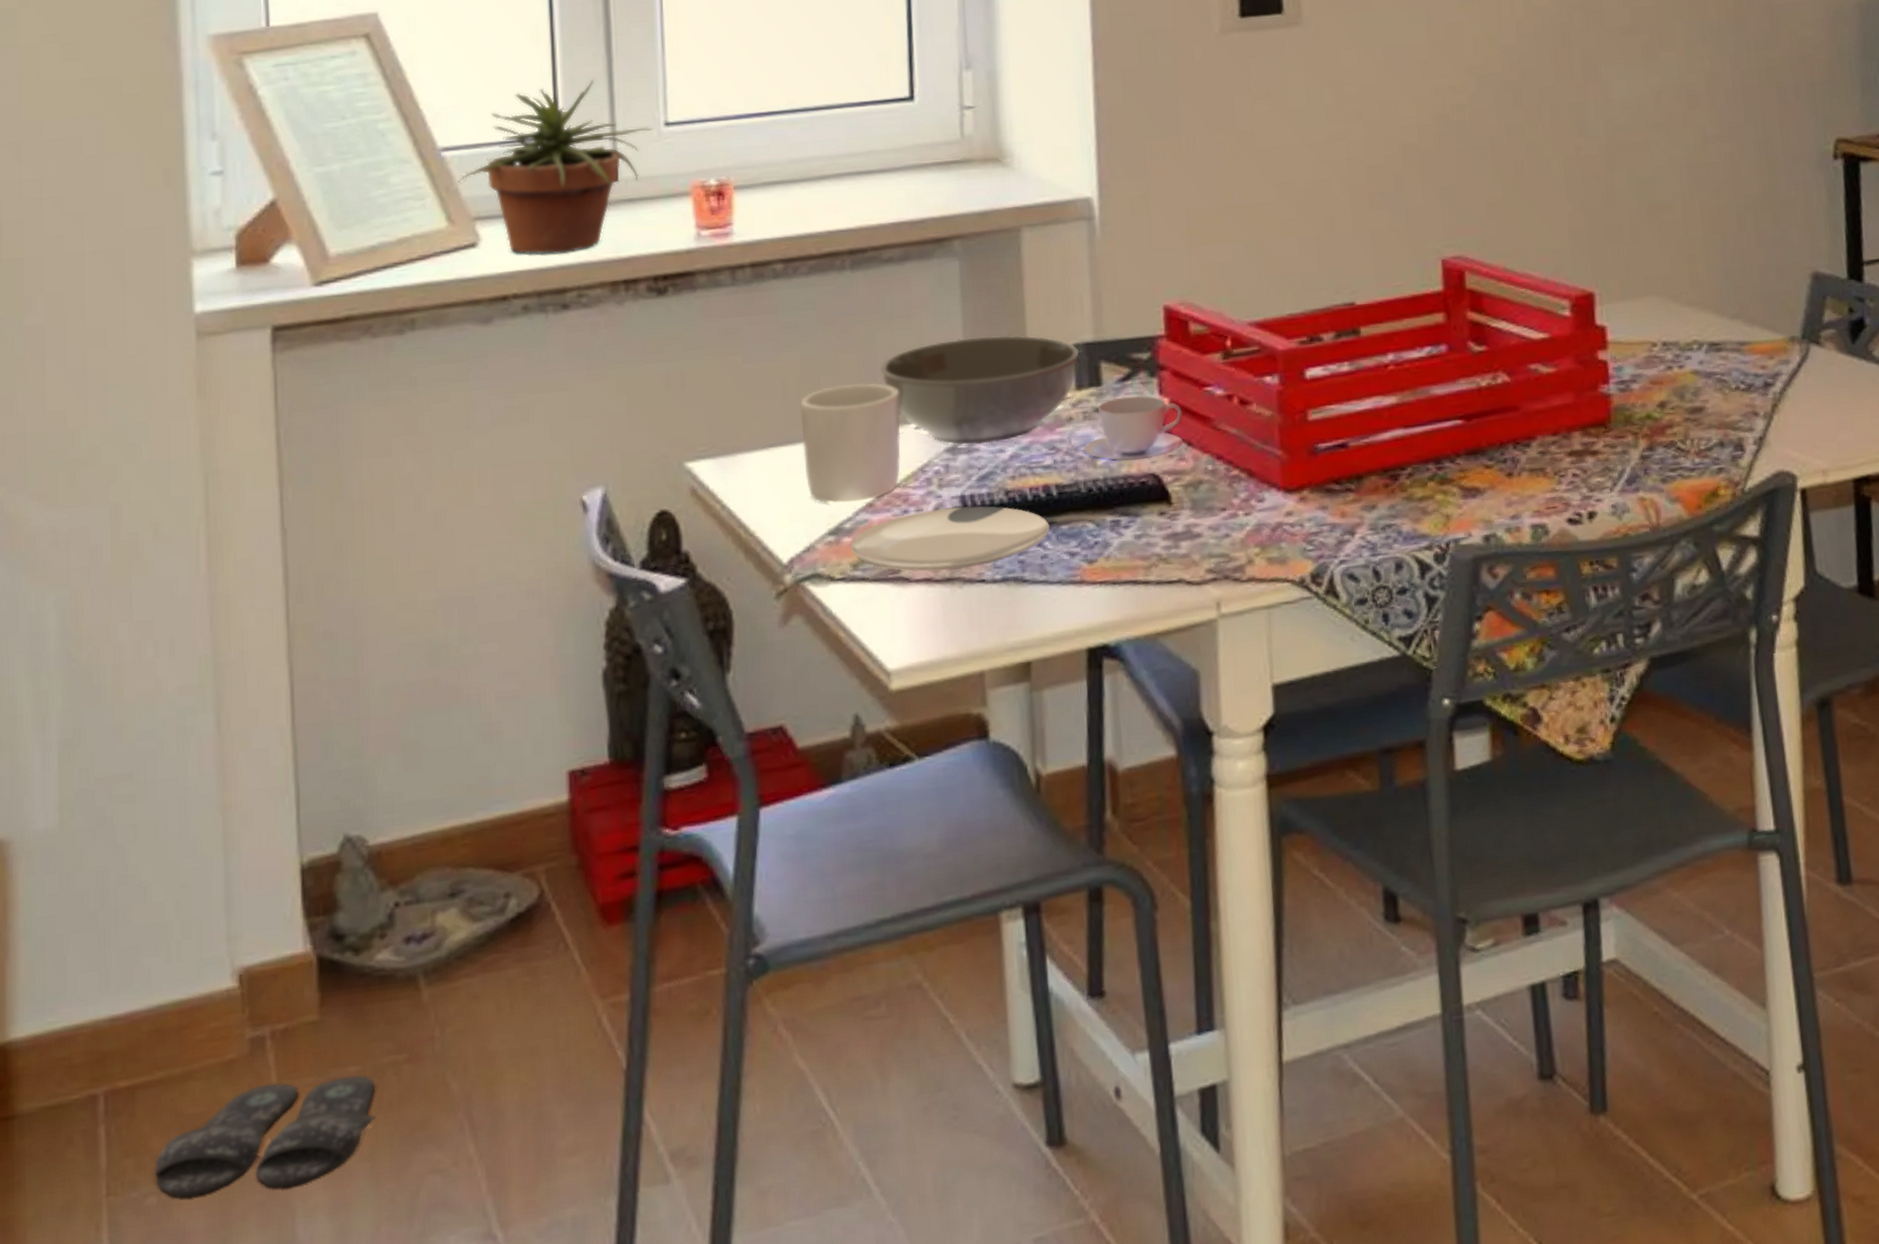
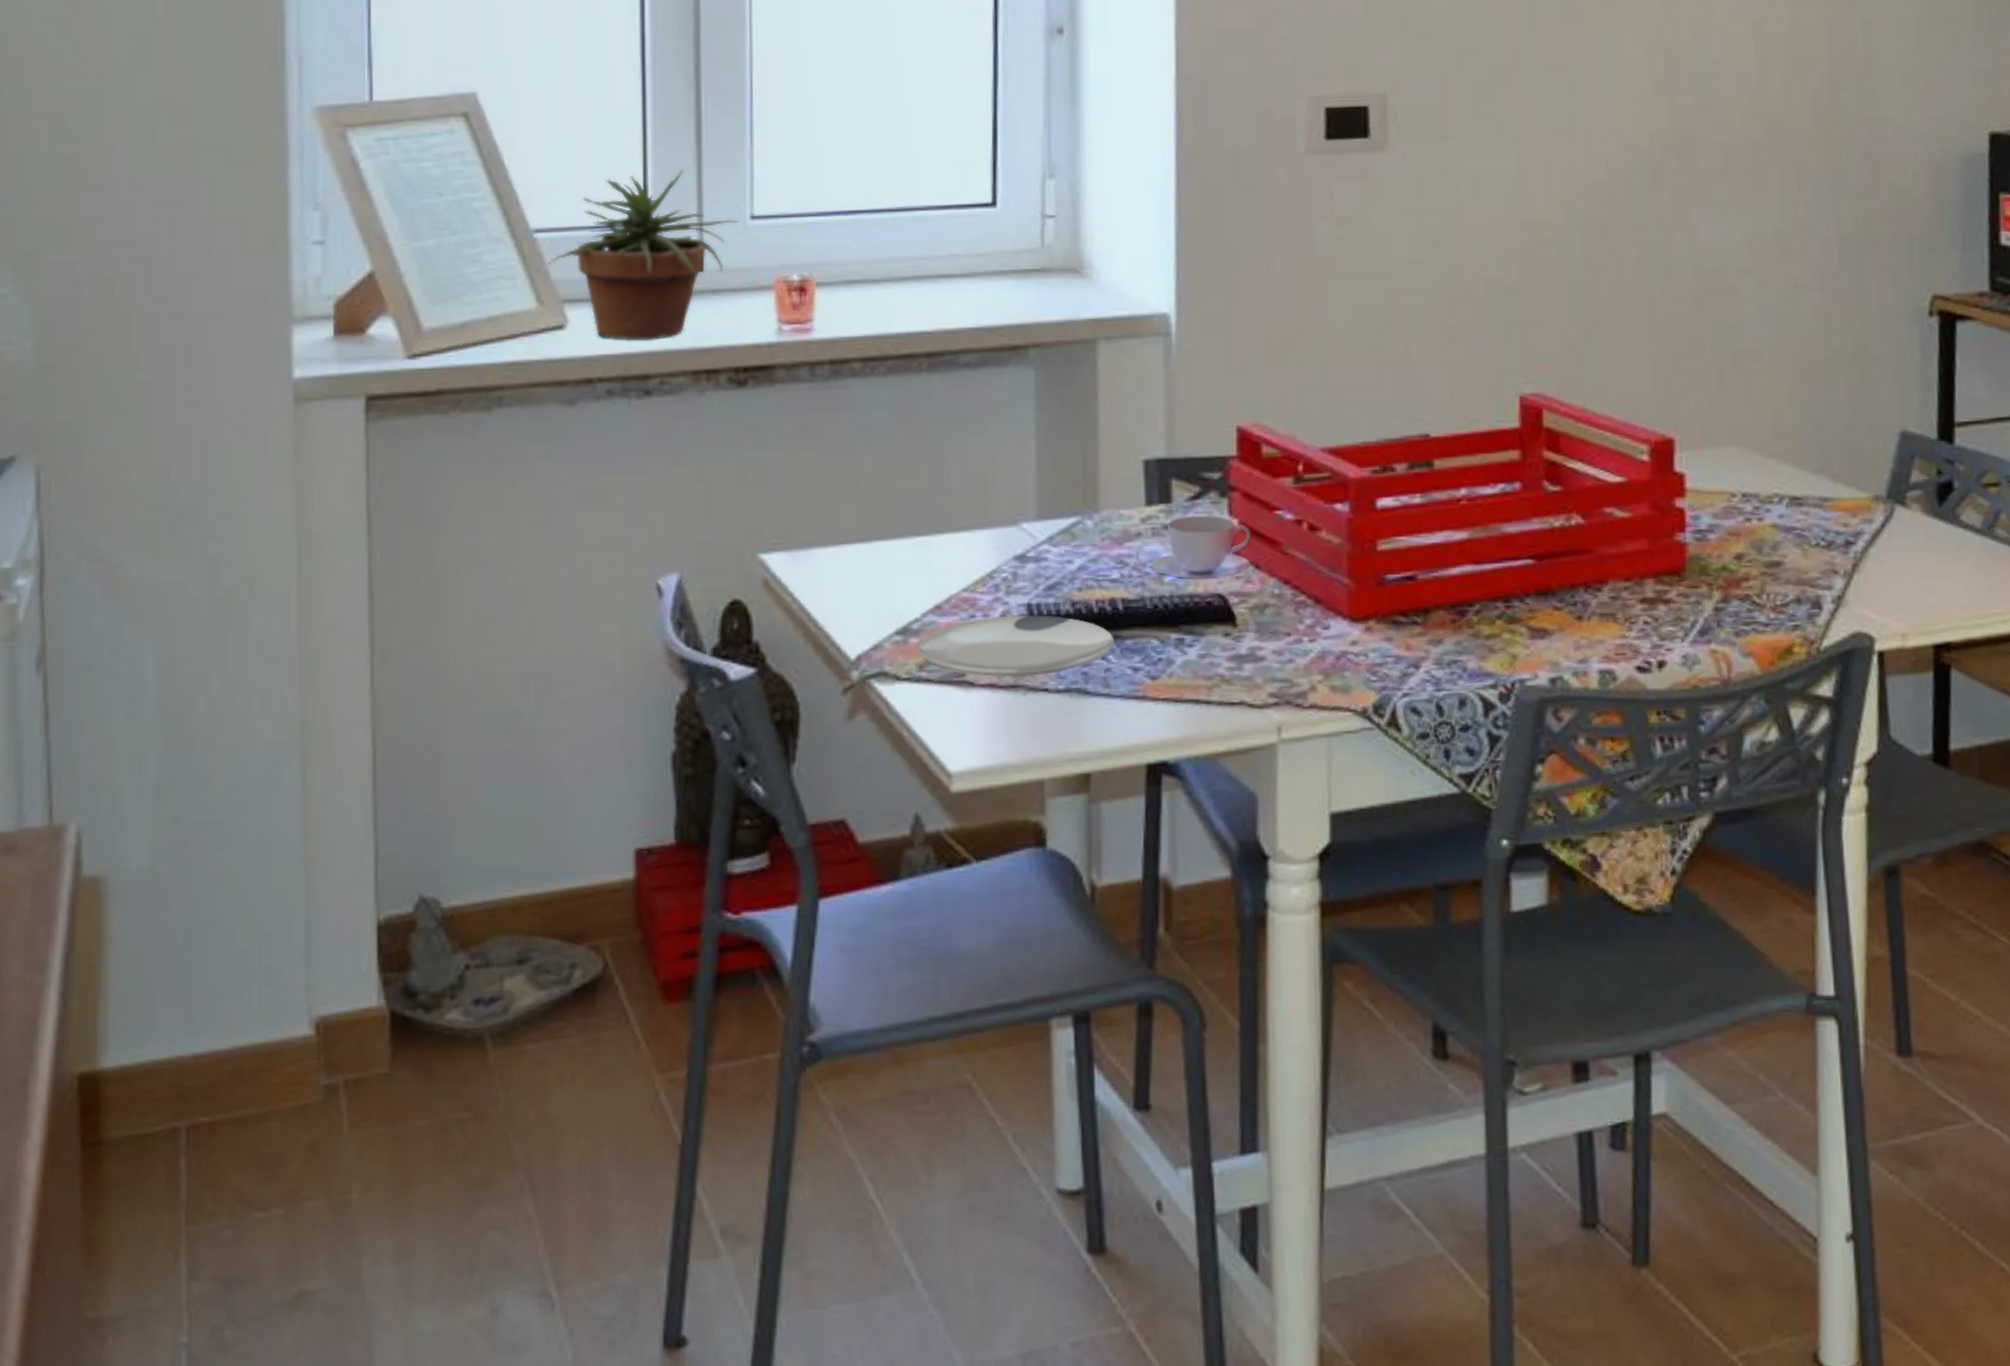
slippers: present [154,1074,376,1198] -> none [230,1128,442,1233]
mug: present [800,382,901,505] -> none [873,485,972,605]
bowl: present [879,335,1080,445] -> none [952,446,1151,554]

